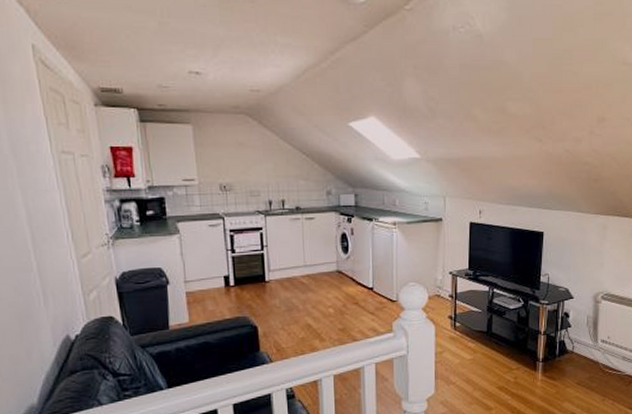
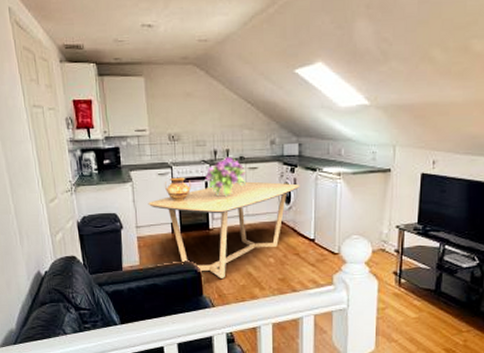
dining table: none [198,231,357,332] -> present [148,181,300,278]
ceramic pot: none [215,228,246,254] -> present [164,177,192,202]
bouquet: none [260,207,302,249] -> present [205,157,245,198]

